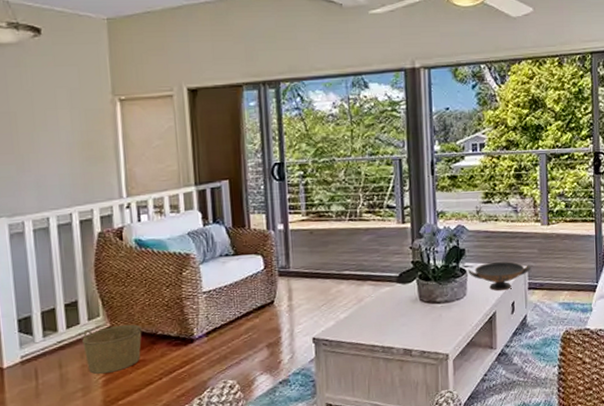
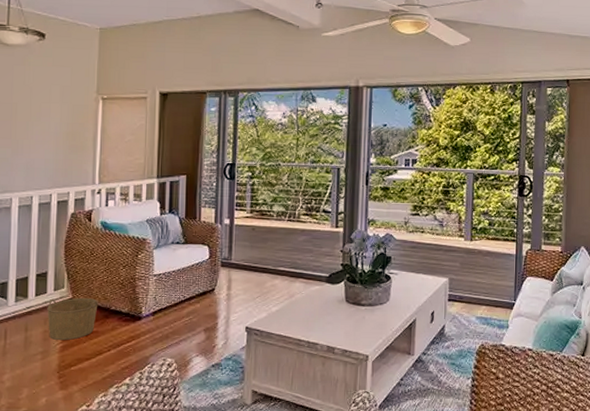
decorative bowl: present [468,261,532,291] -> none [393,271,453,300]

